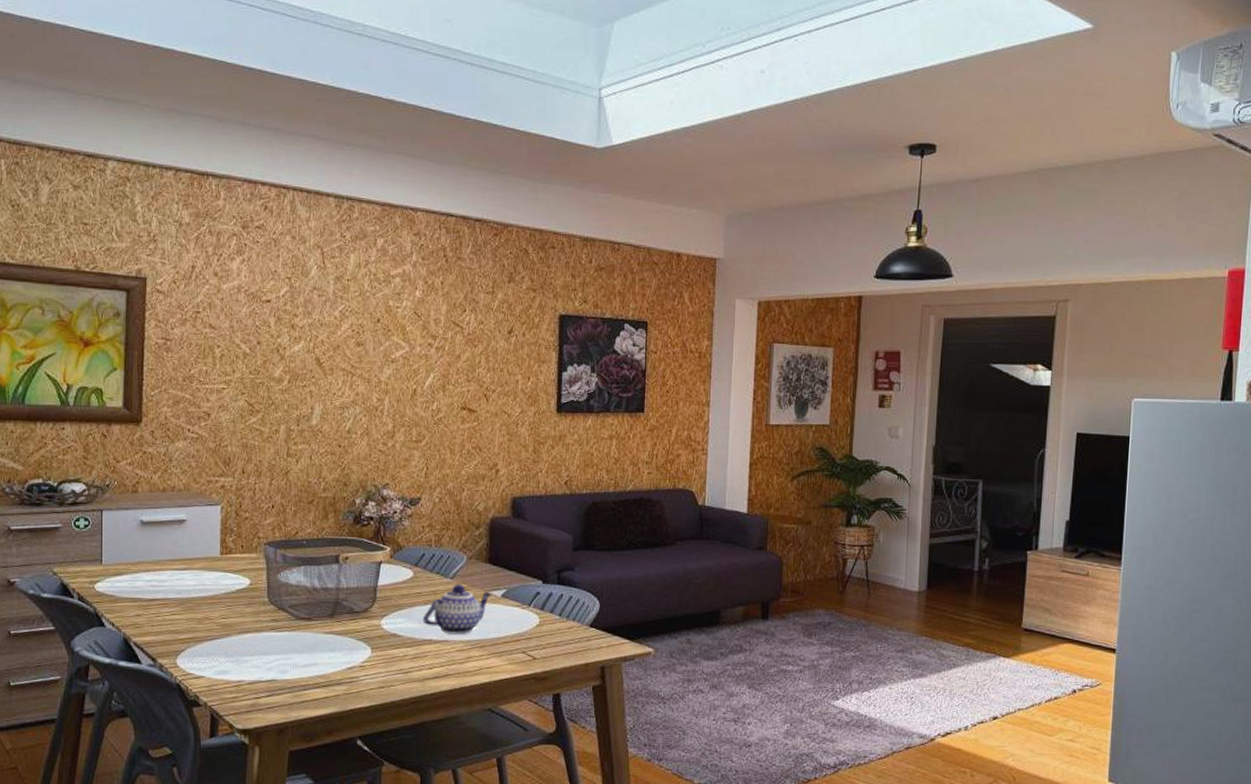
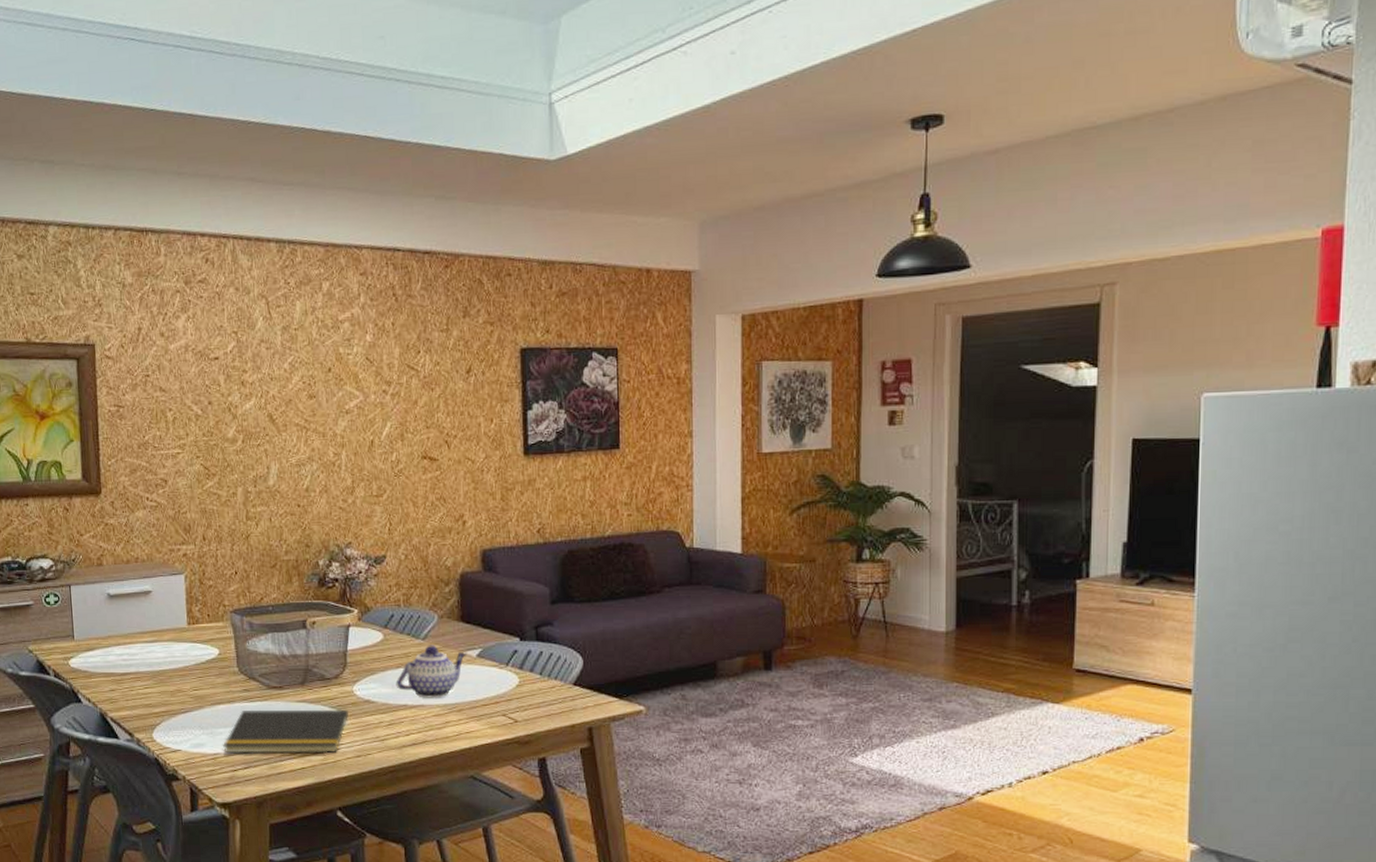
notepad: none [248,640,374,684] -> present [223,709,348,754]

